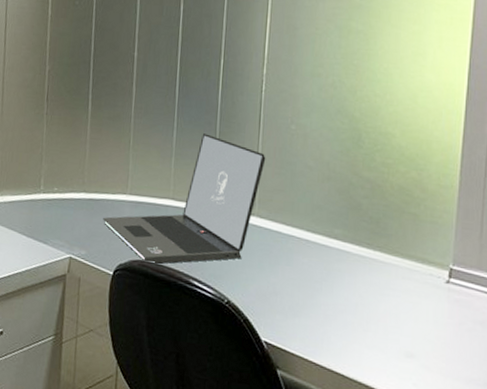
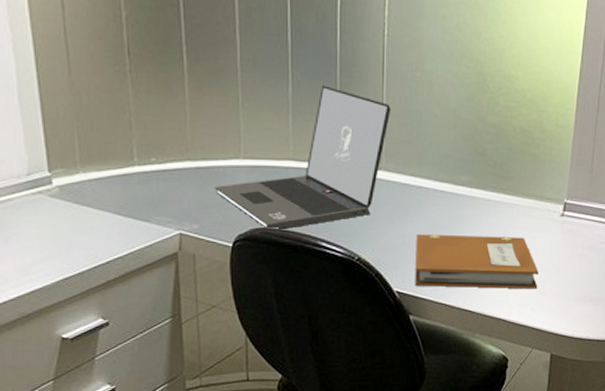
notebook: none [283,284,421,362] -> present [414,234,539,289]

